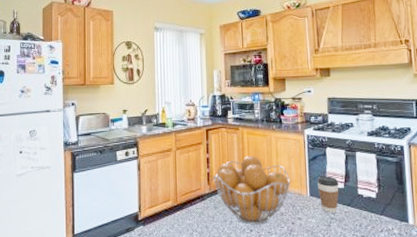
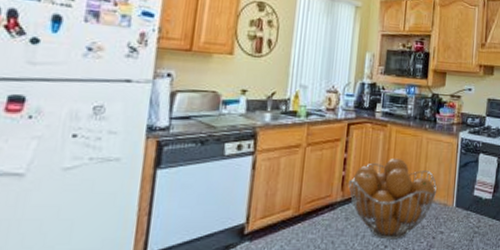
coffee cup: present [316,176,339,213] -> none [465,185,488,226]

